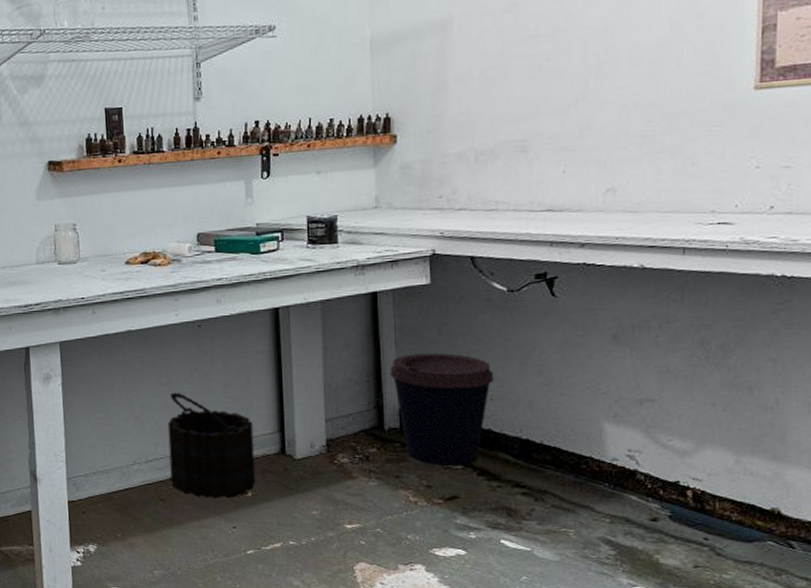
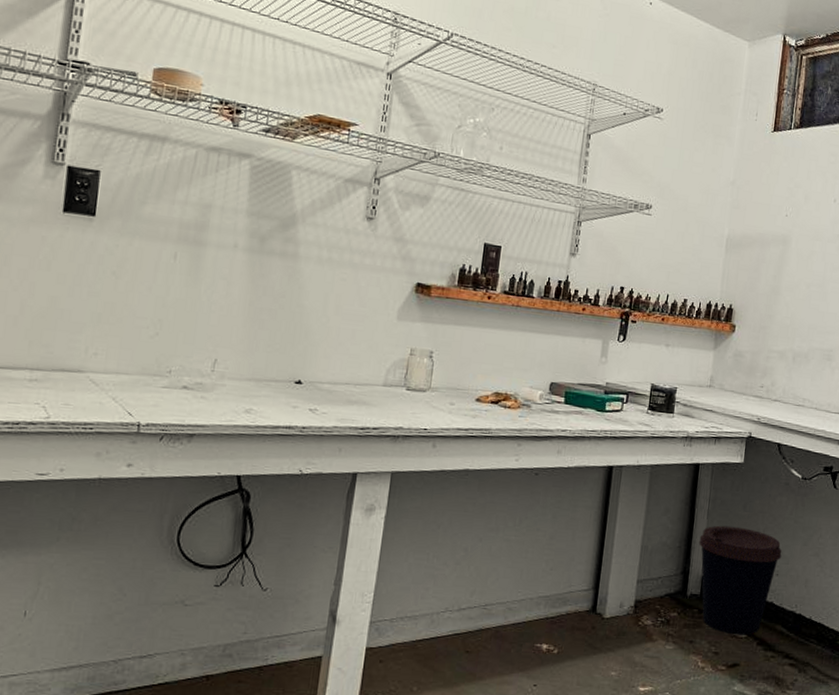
bucket: present [167,392,256,499] -> none [480,539,571,655]

